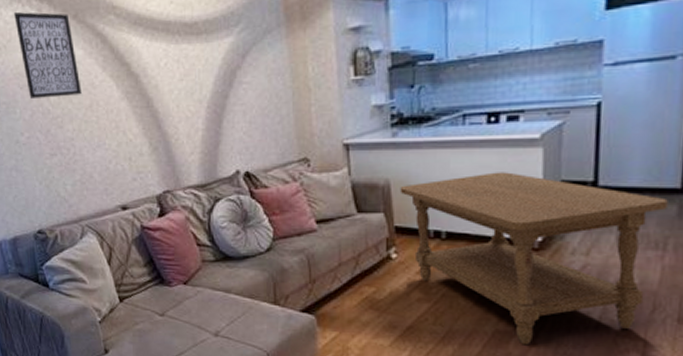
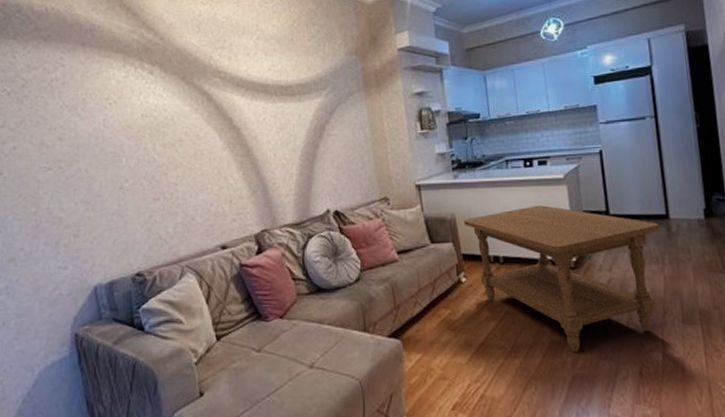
wall art: present [14,12,82,98] -> none [126,73,187,148]

